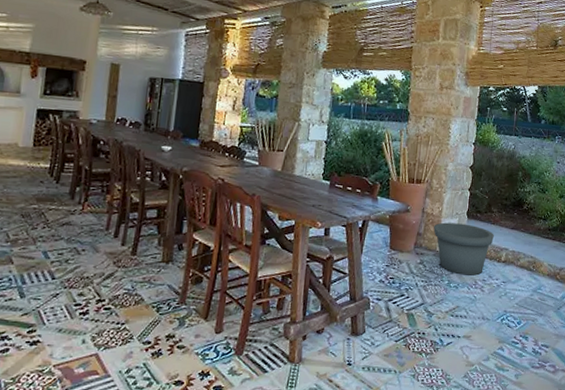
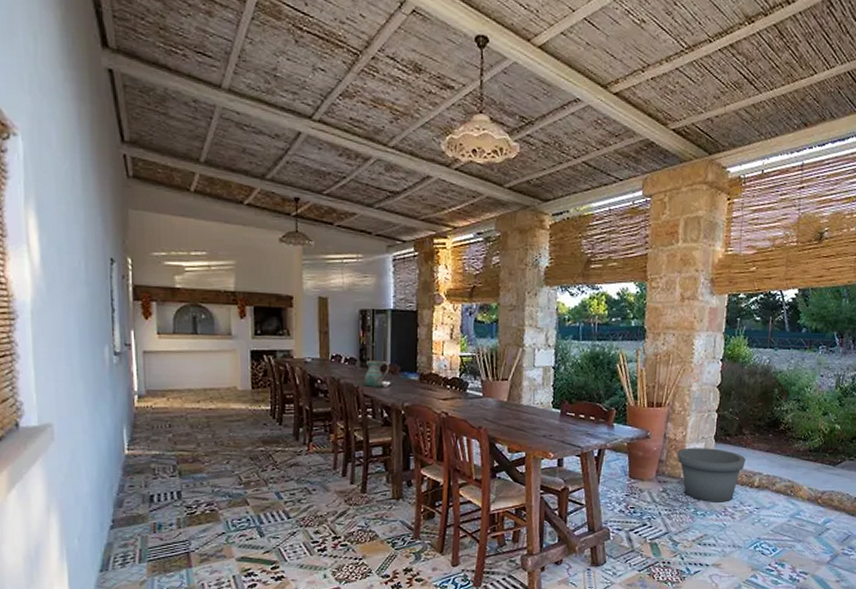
ceramic pitcher: none [146,125,173,152] -> present [365,361,390,387]

